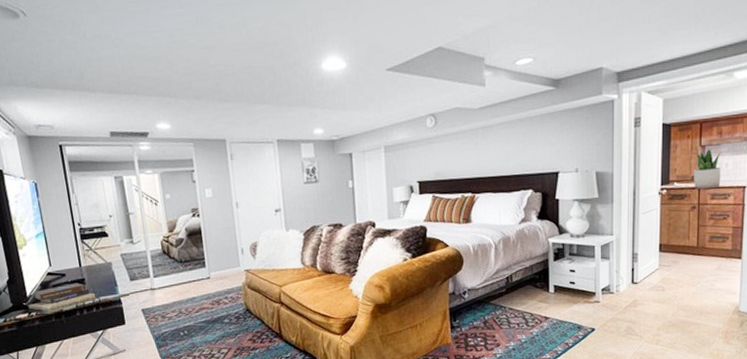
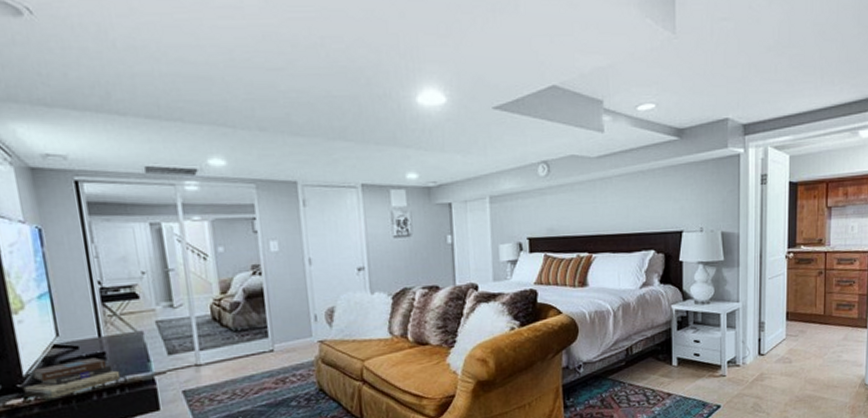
planter: present [693,149,721,190] -> none [819,210,847,254]

